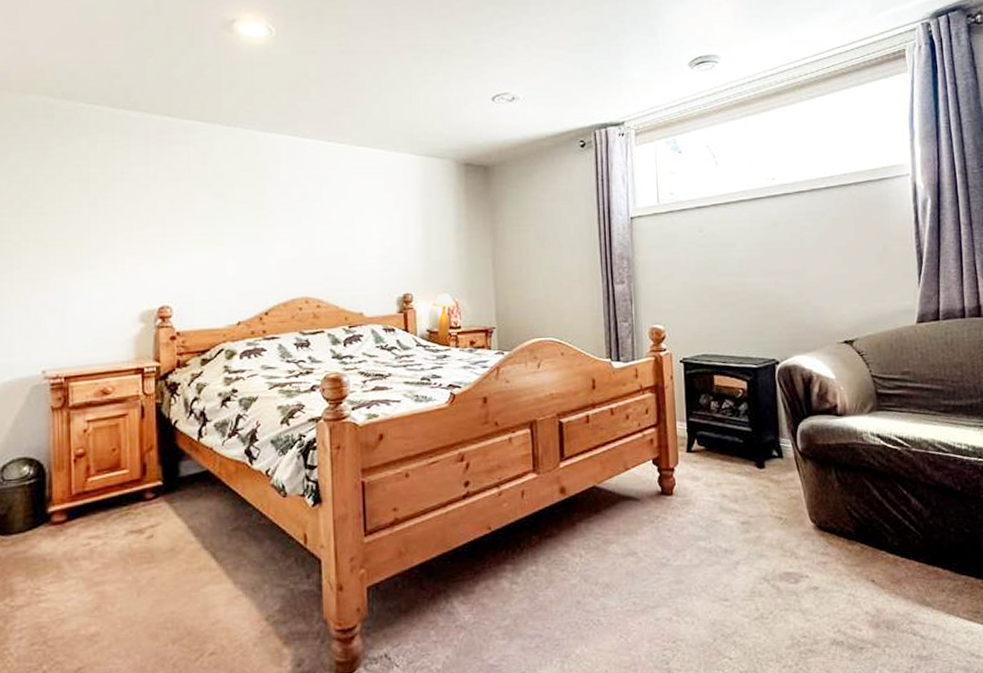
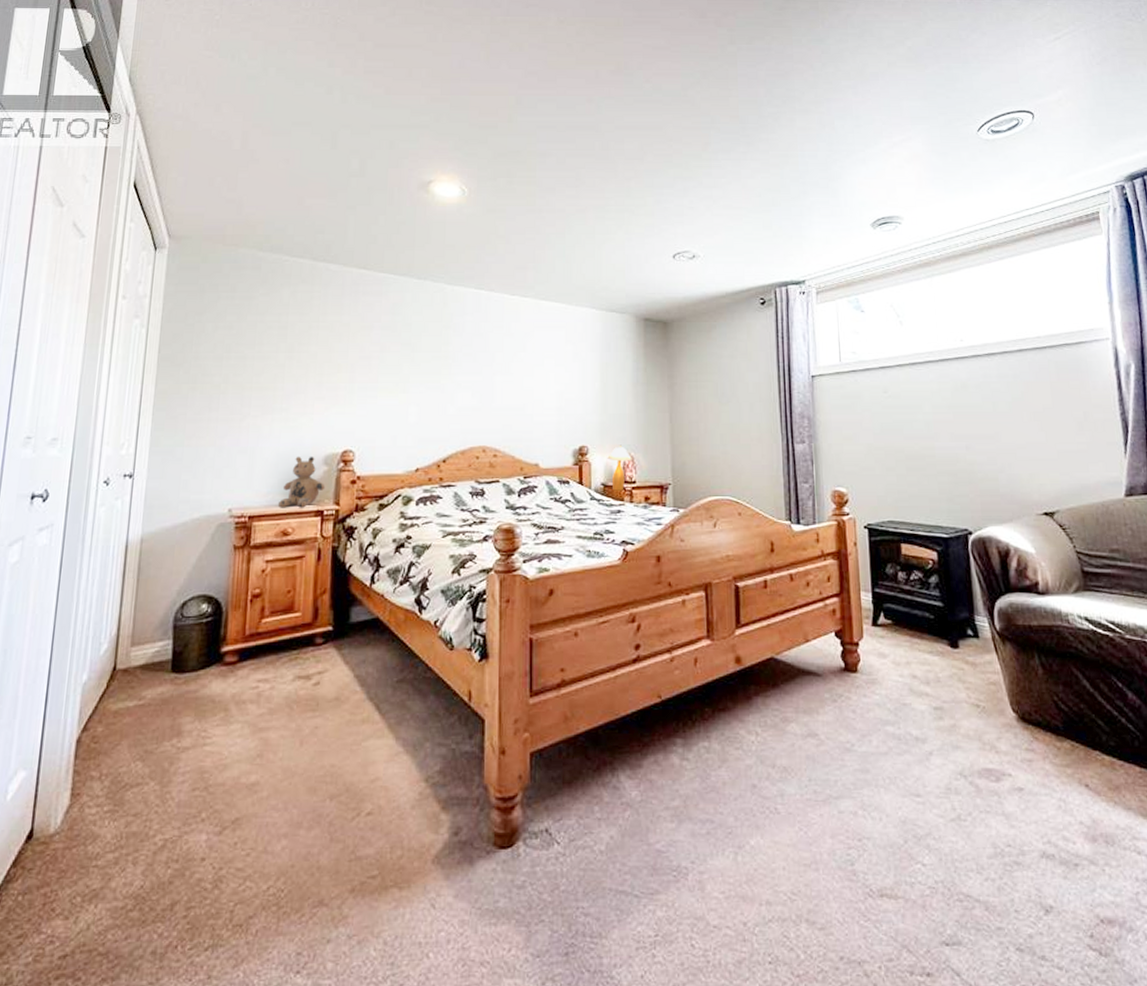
teddy bear: none [94,313,144,368] -> present [277,456,326,508]

